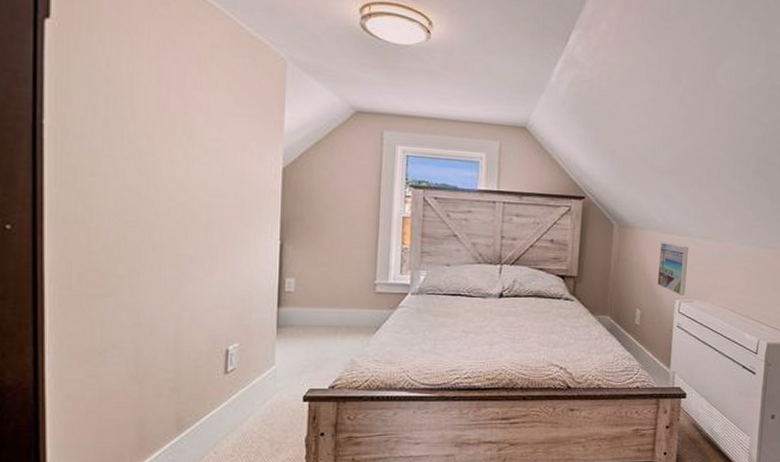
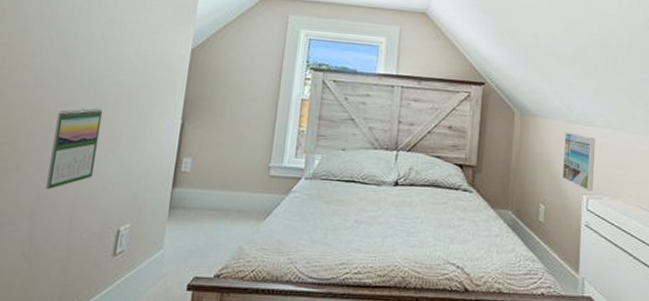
calendar: none [144,231,195,315] -> present [46,108,103,190]

